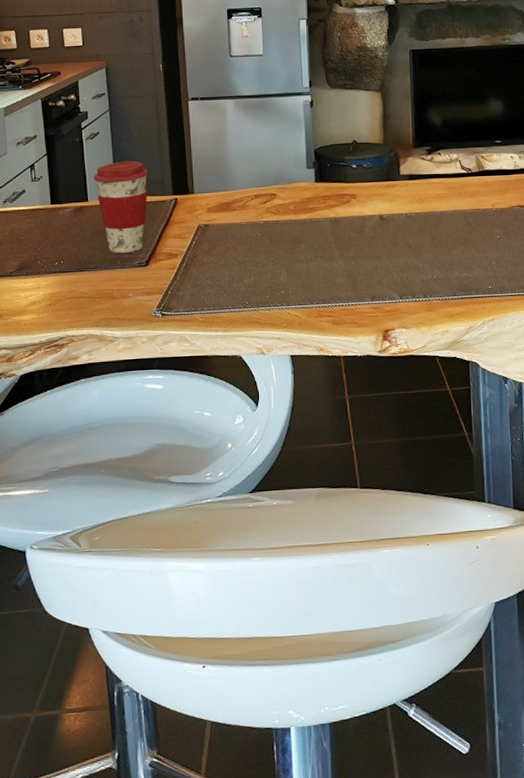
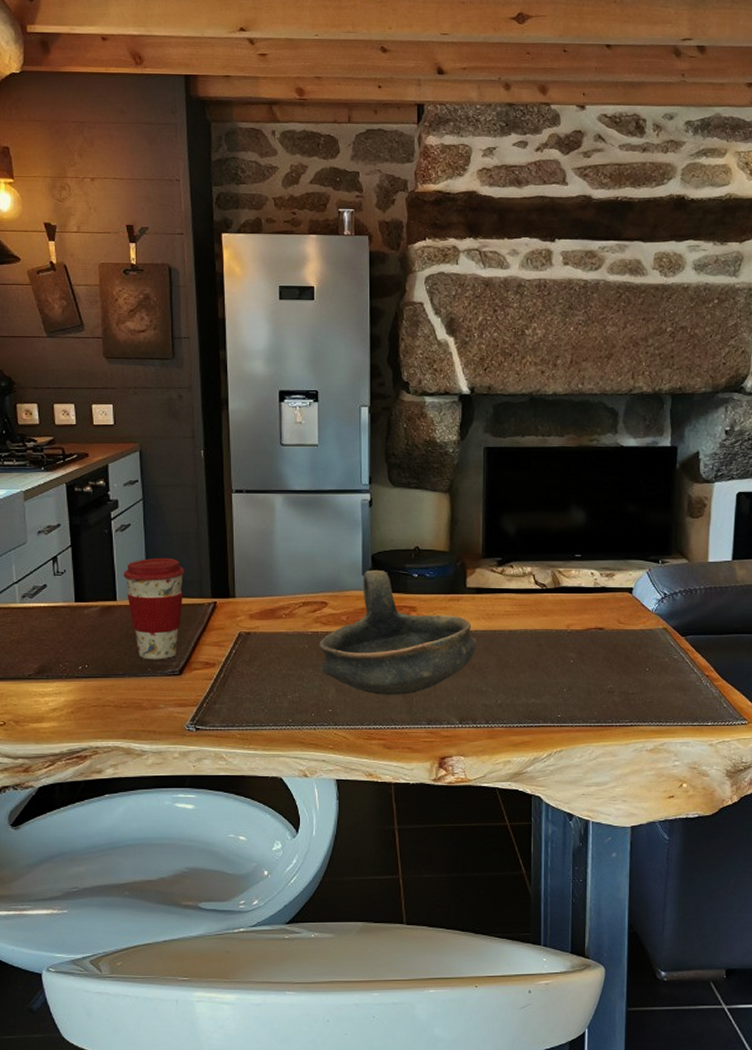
oil lamp: none [270,162,412,276] -> present [319,569,477,695]

